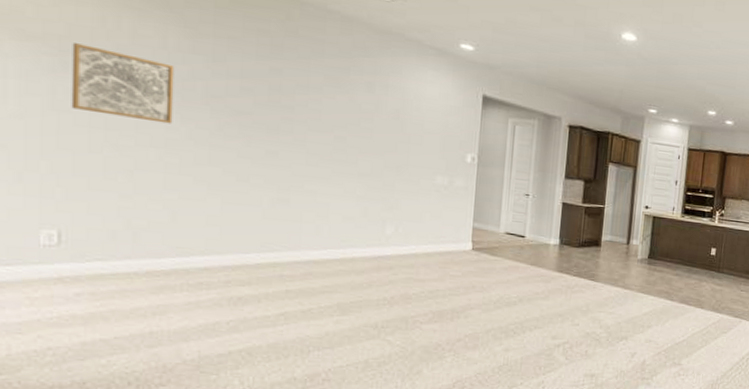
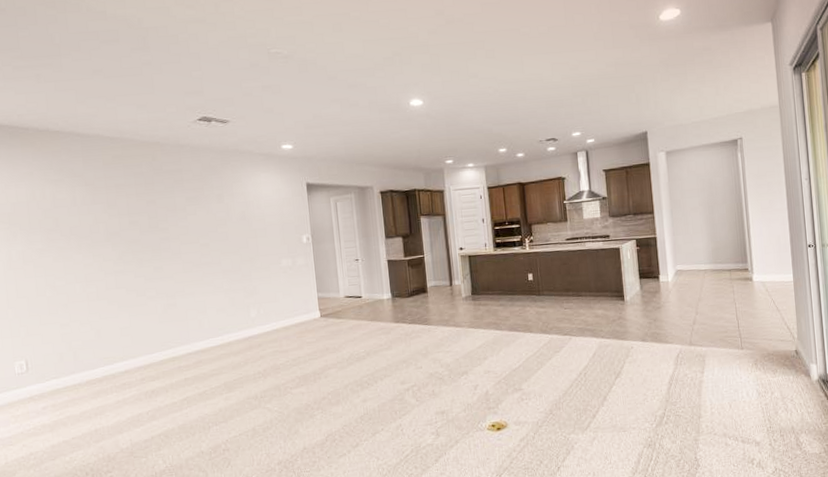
wall art: present [71,43,175,124] -> none [17,215,88,266]

